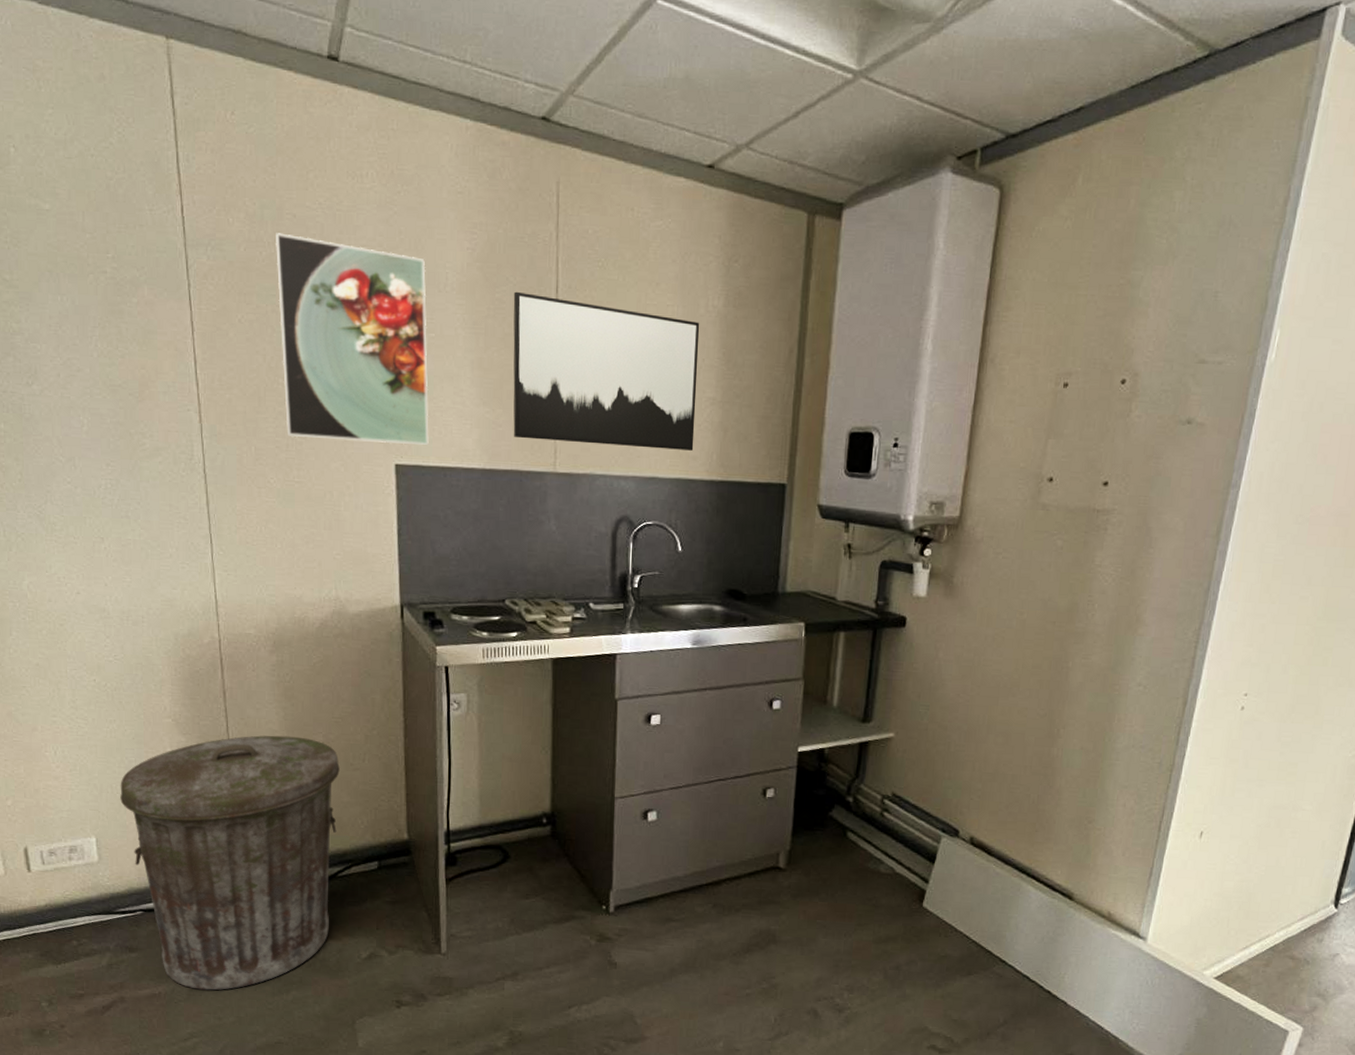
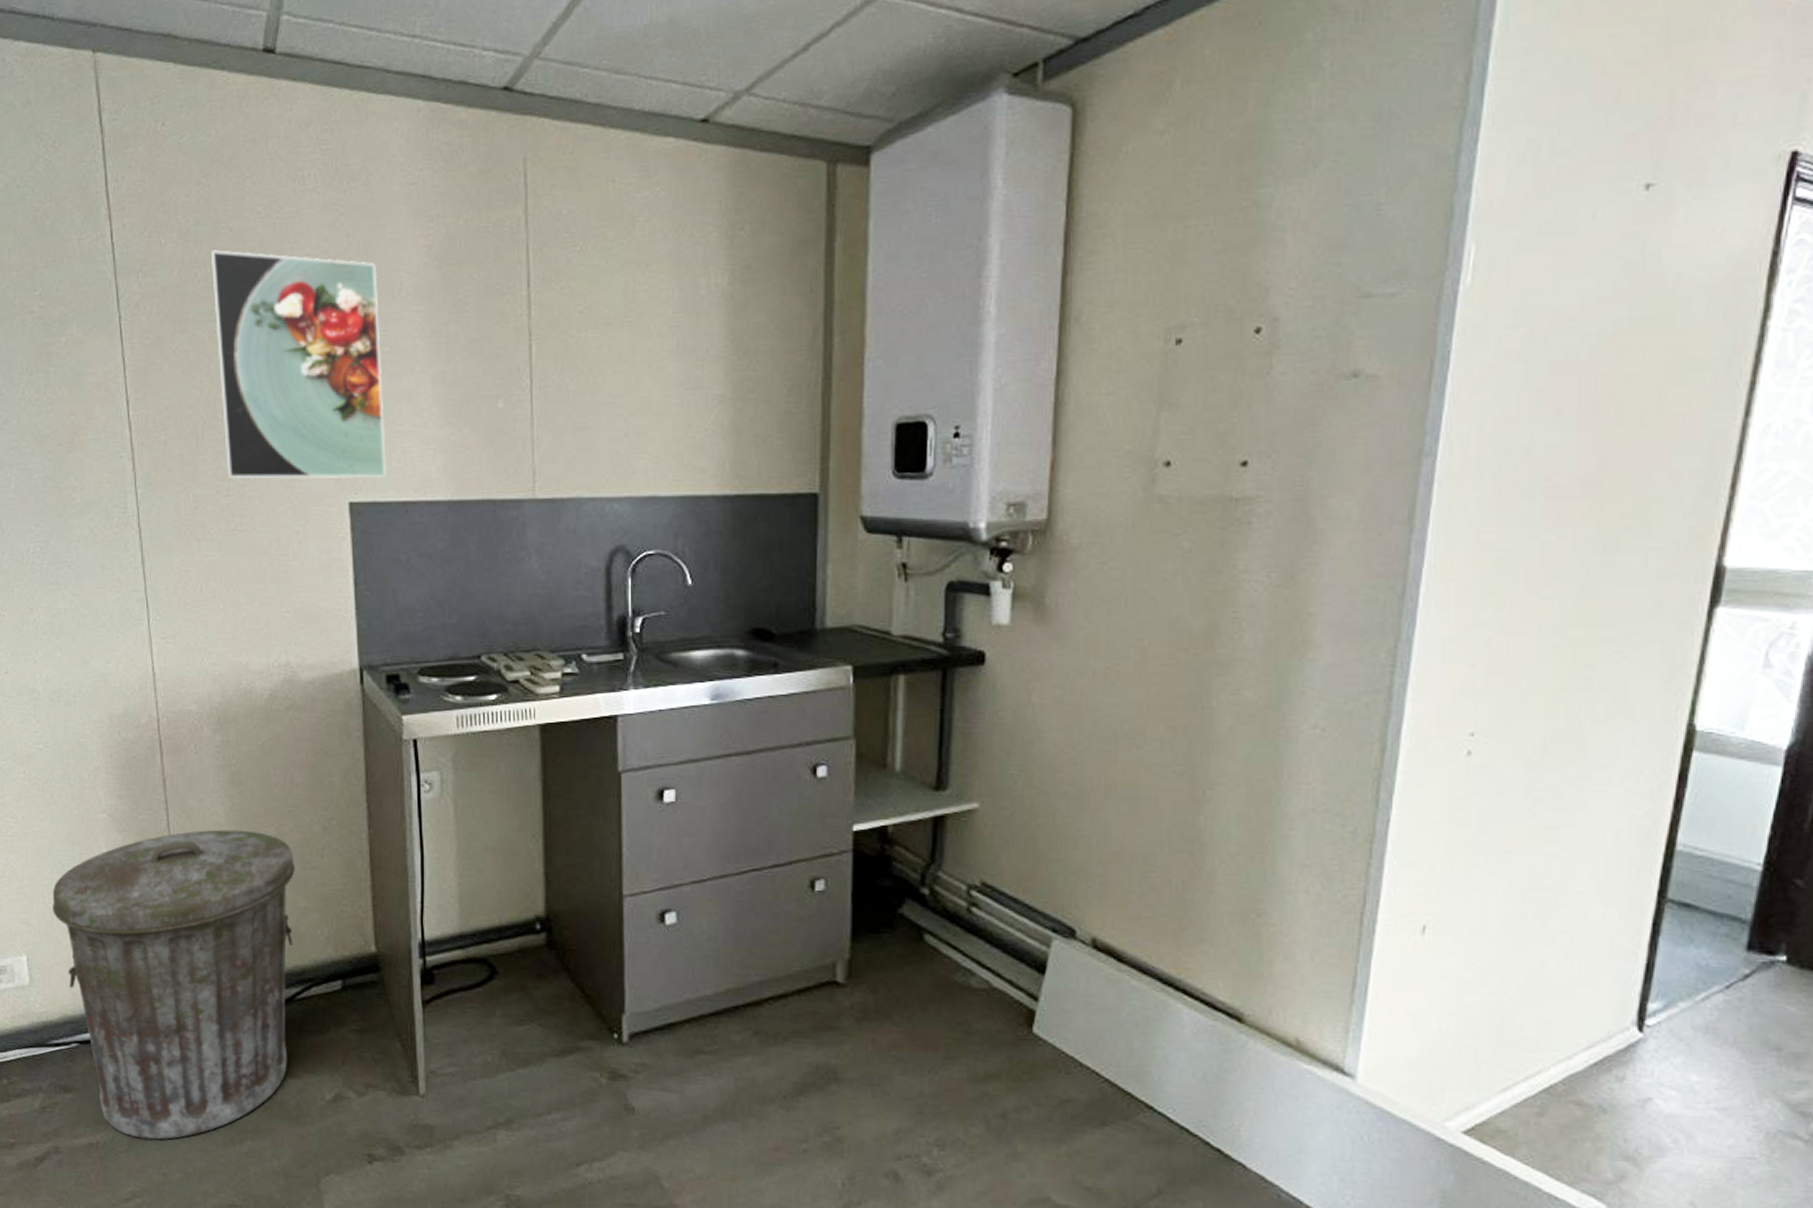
wall art: present [513,291,700,451] -> none [478,289,701,462]

